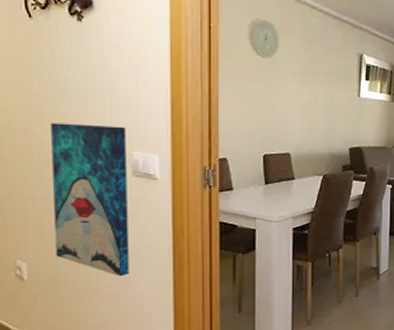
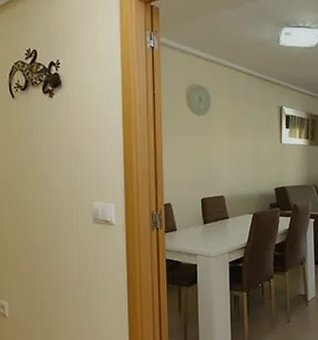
wall art: present [51,123,129,277] -> none [28,181,92,312]

